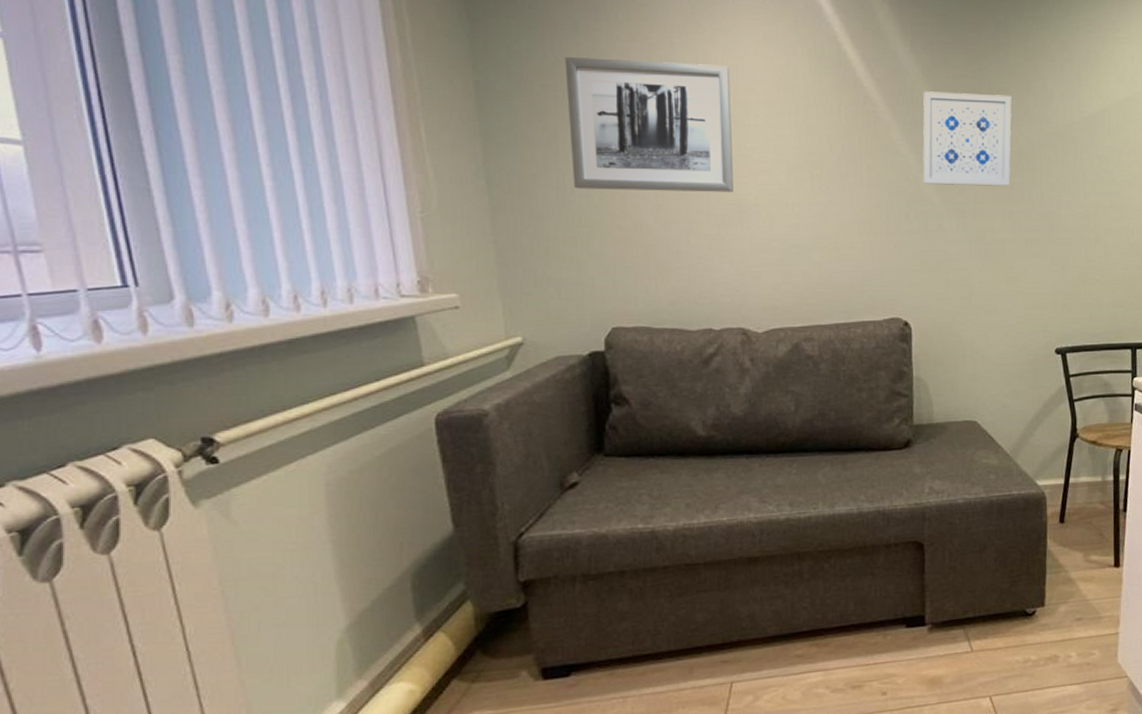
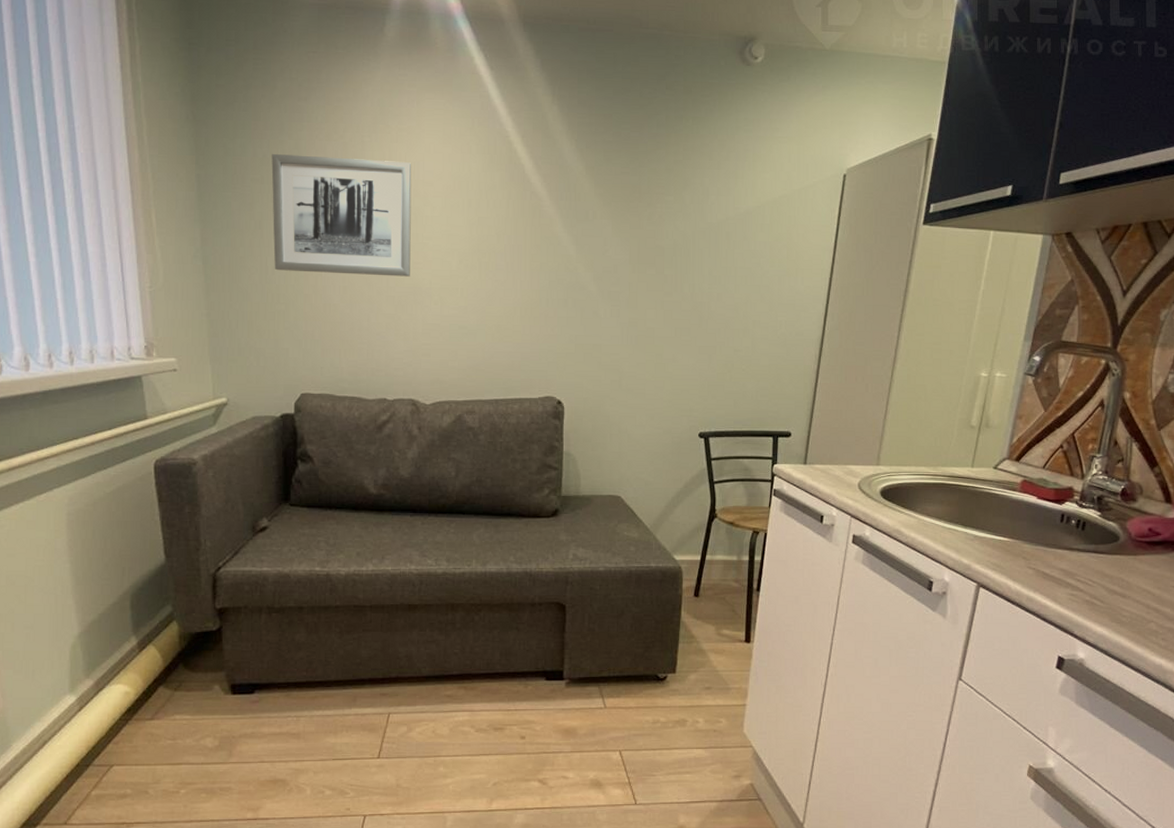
wall art: present [922,91,1012,186] -> none [581,187,669,277]

